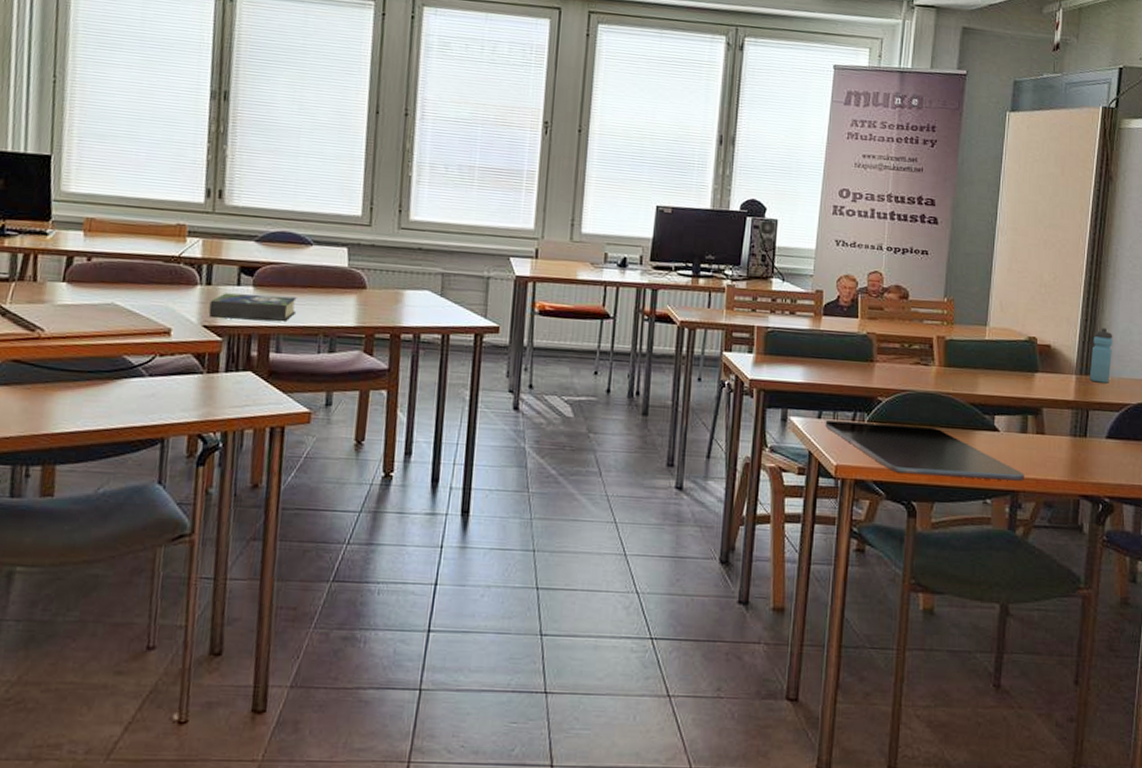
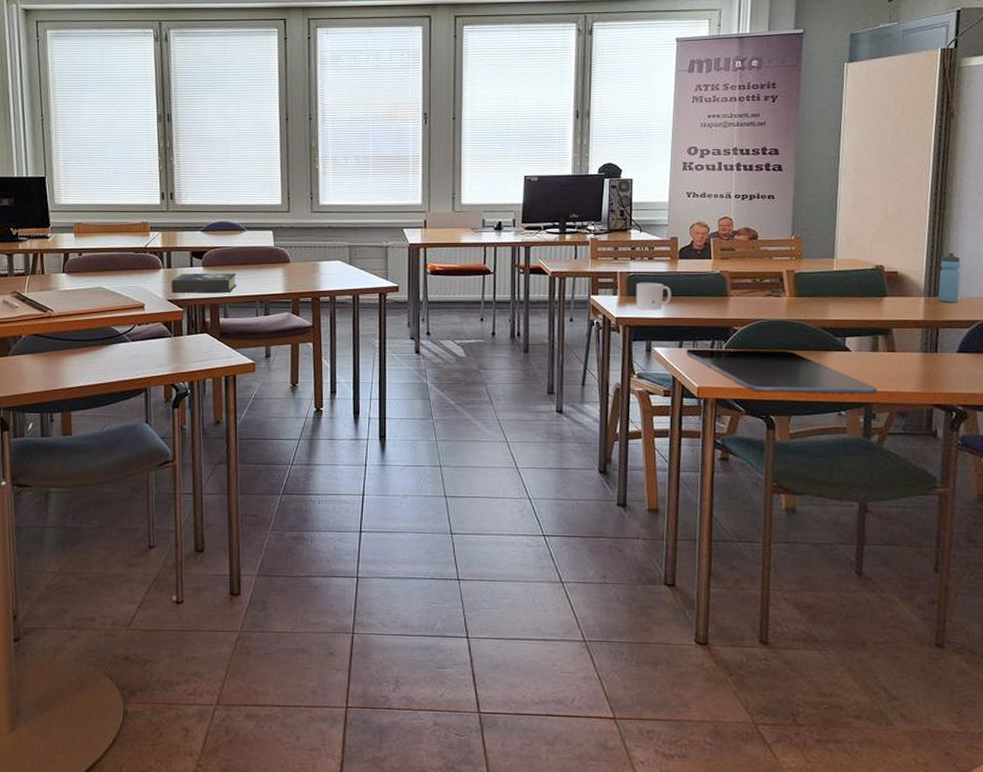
mug: none [773,339,813,374] -> present [636,282,671,311]

